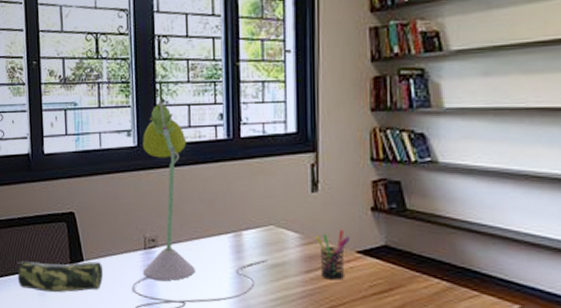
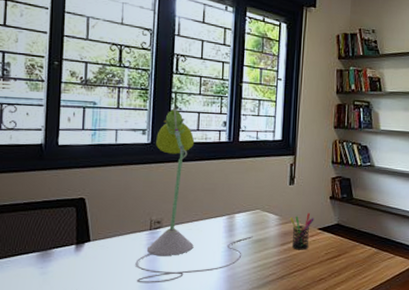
pencil case: present [17,260,103,293] -> none [17,242,109,271]

